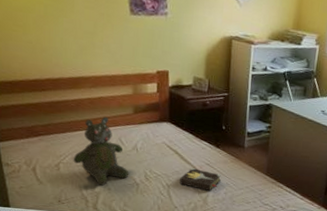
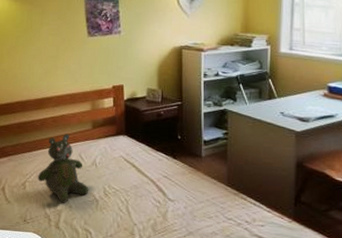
hardback book: present [179,168,221,192] -> none [138,181,180,206]

